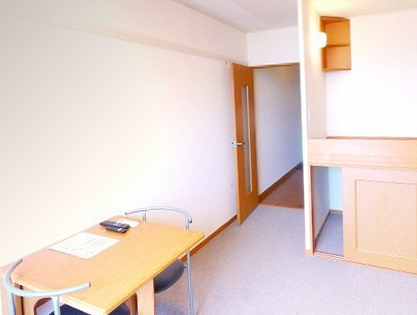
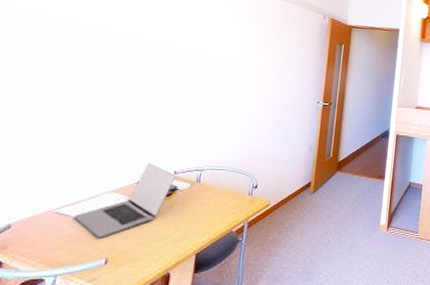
laptop: none [62,207,128,268] -> present [74,163,177,238]

